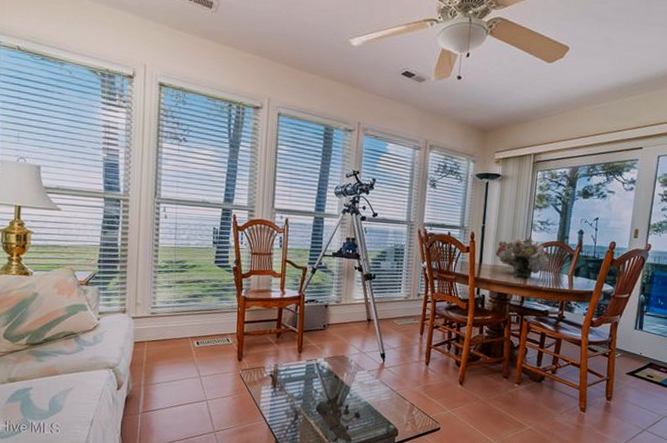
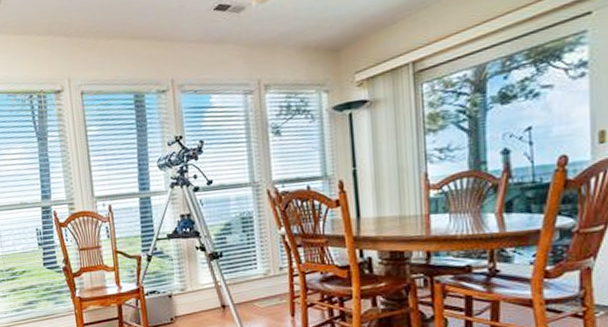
flower arrangement: present [495,237,549,279] -> none [377,172,461,228]

